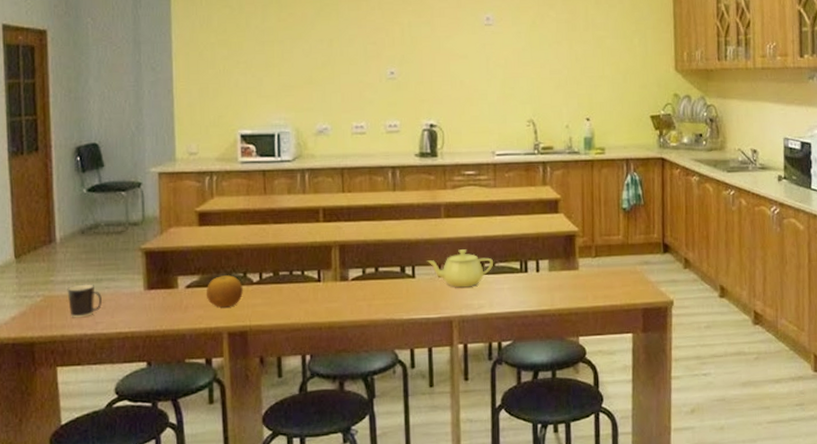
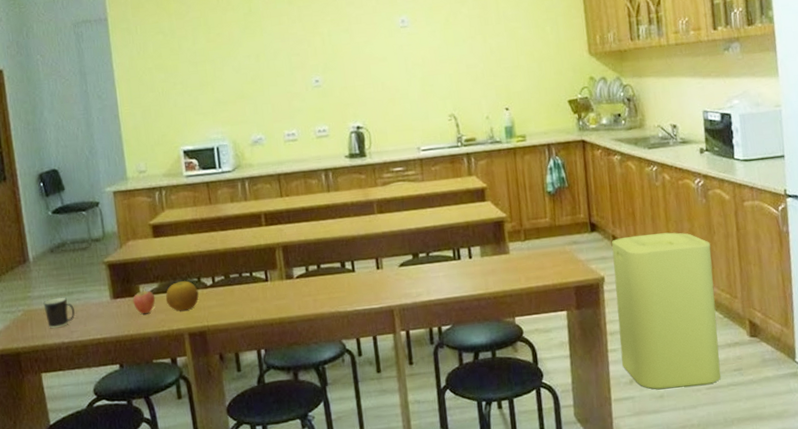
fruit: none [169,279,195,309] -> present [133,287,156,315]
teapot: present [426,249,494,288] -> none [364,242,428,278]
trash can: none [683,259,783,421] -> present [611,232,721,390]

